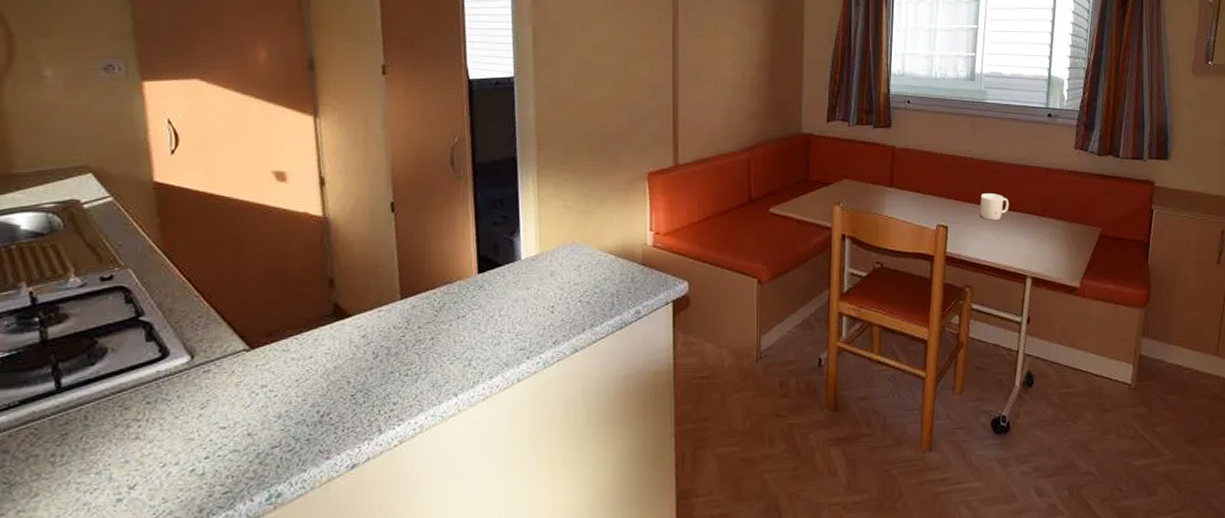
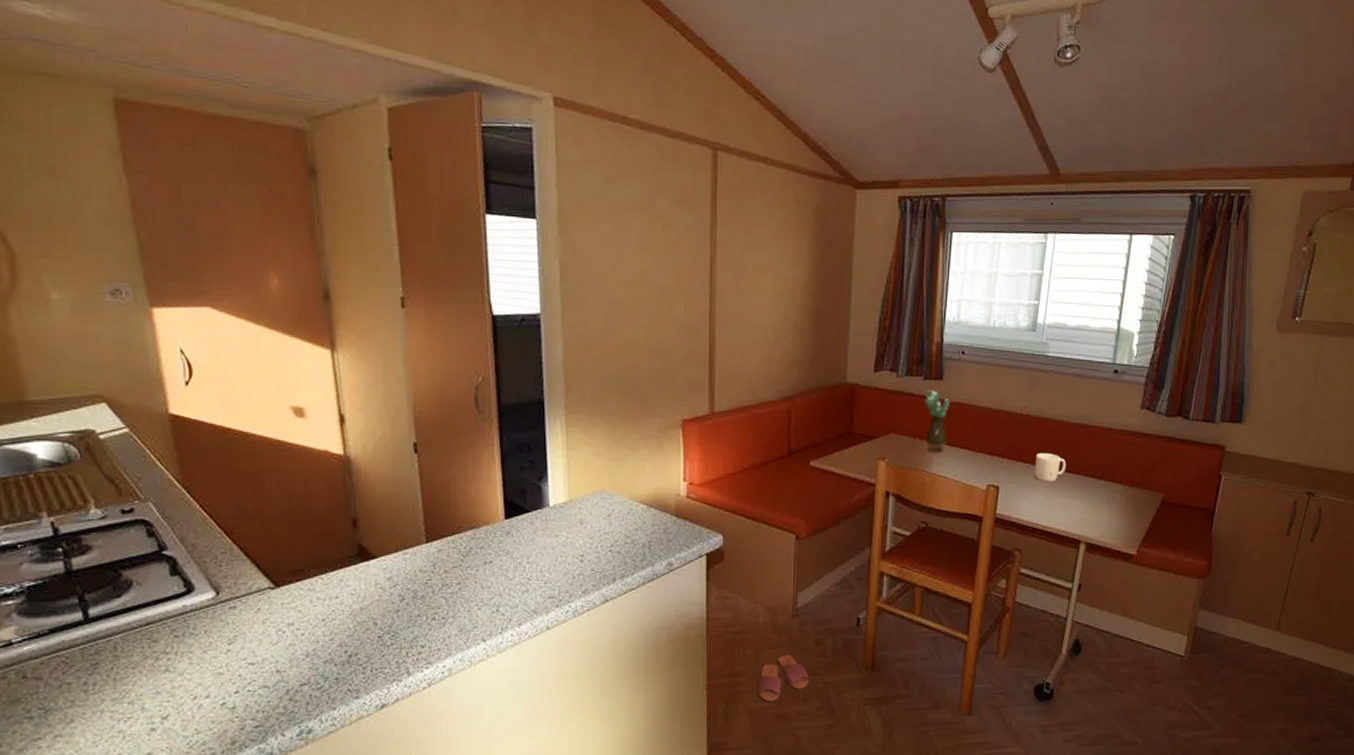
slippers: none [724,397,774,446] -> present [757,654,809,701]
vase: none [874,136,898,197] -> present [924,389,950,453]

